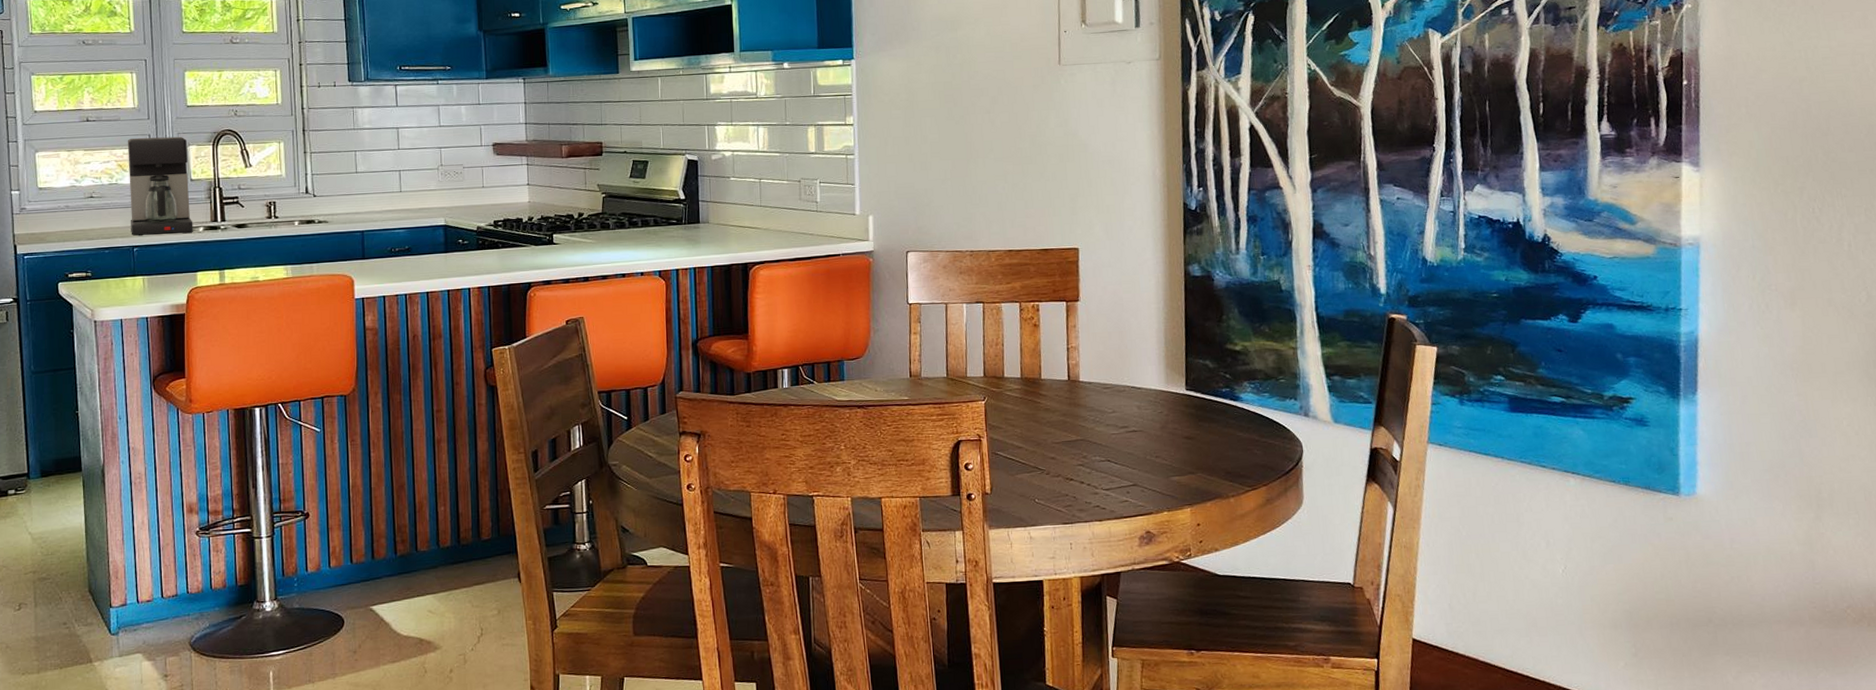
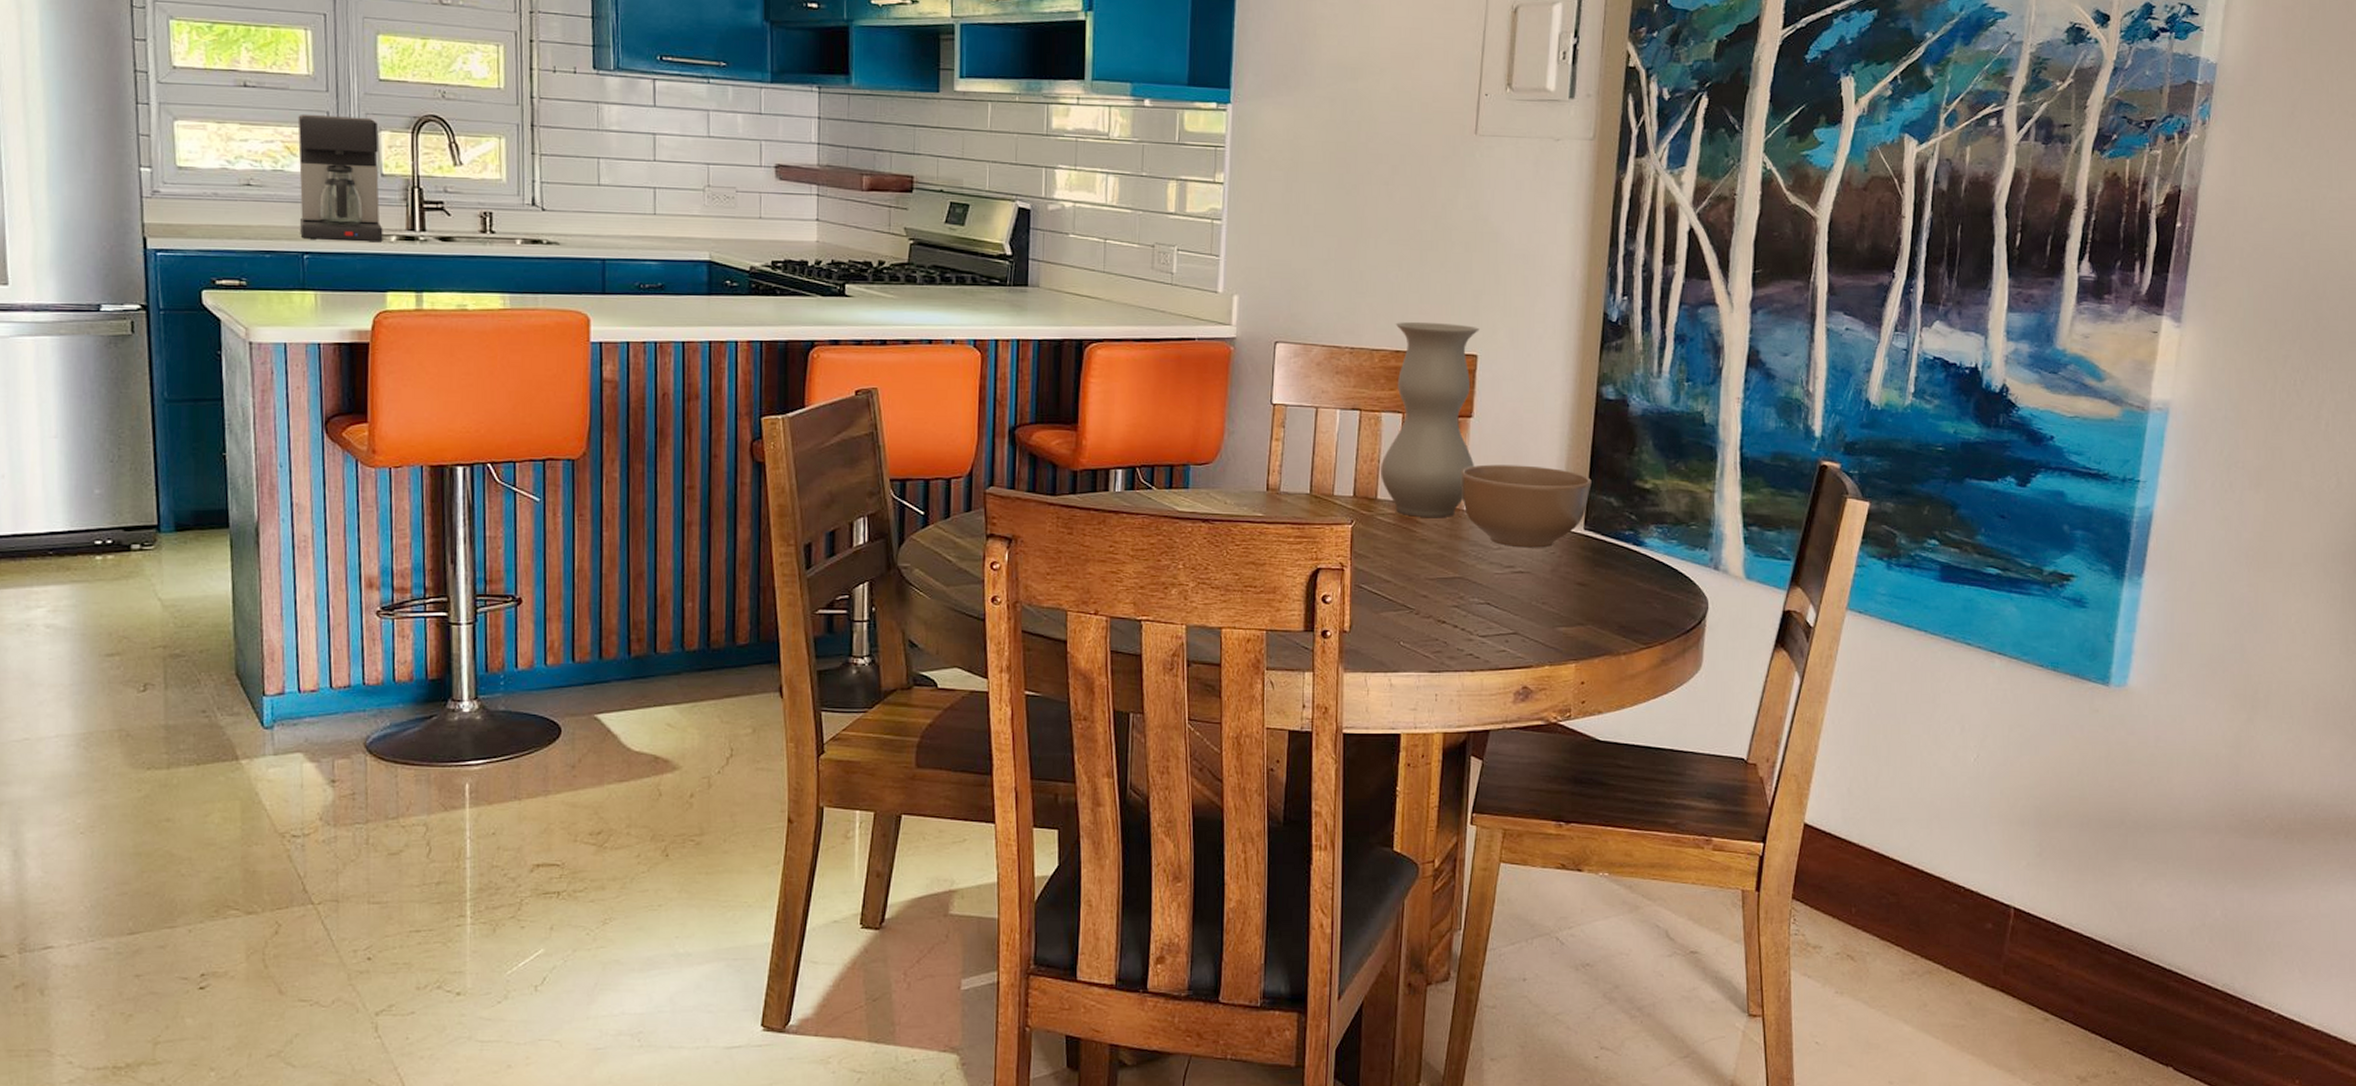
vase: none [1004,223,1086,390] -> present [1380,321,1480,517]
bowl: none [1074,338,1189,410] -> present [1461,464,1592,548]

